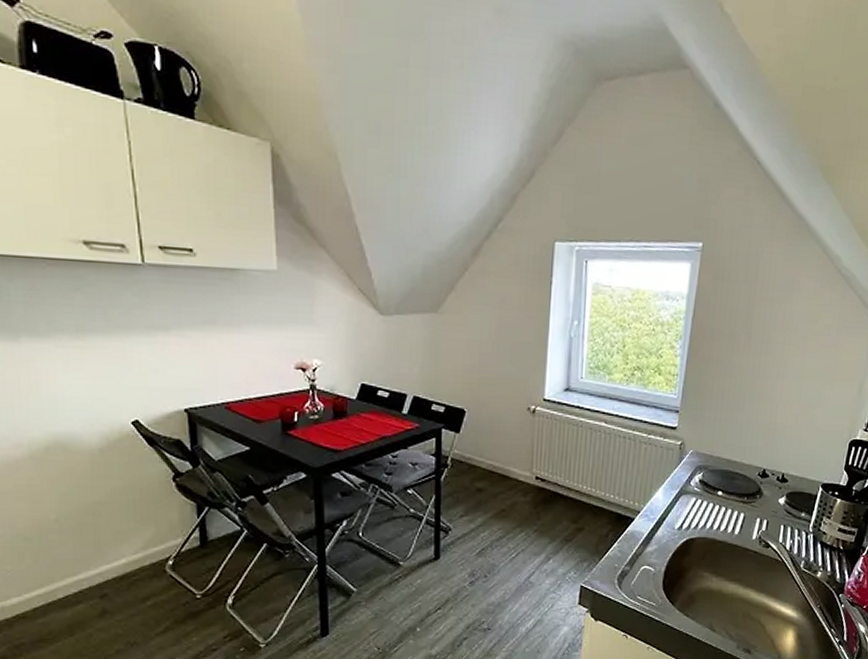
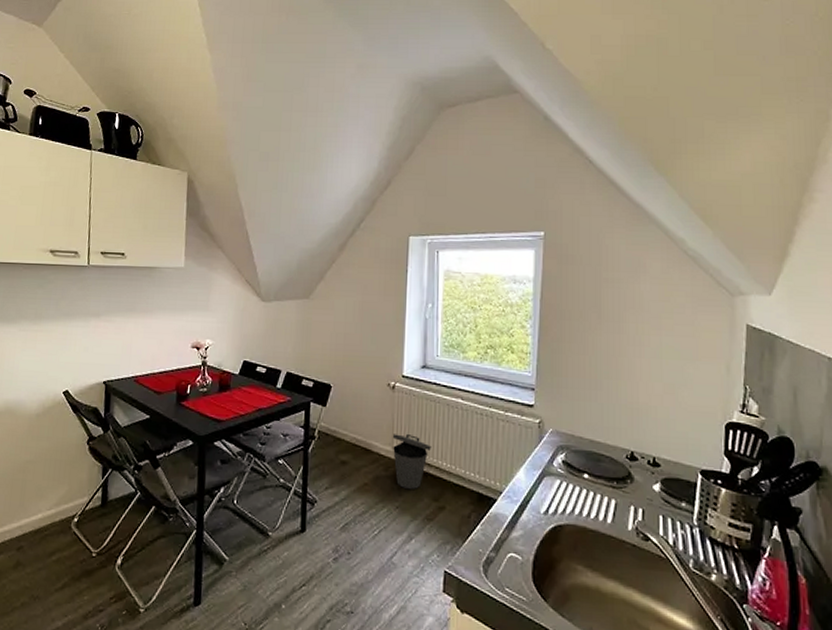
trash can: none [531,458,572,513] -> present [392,433,431,489]

